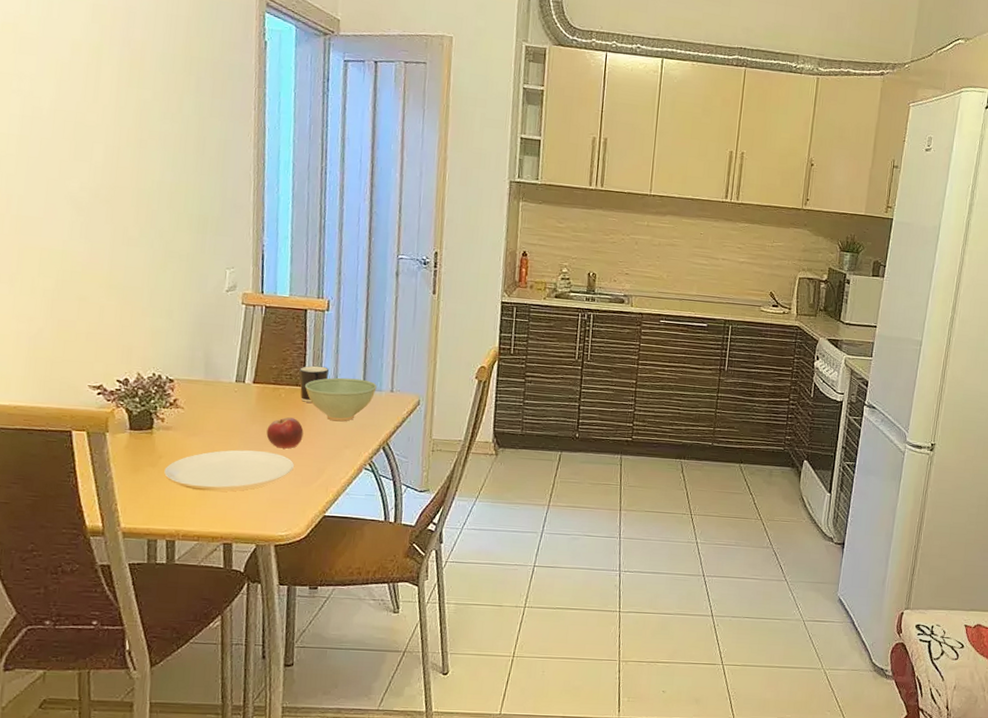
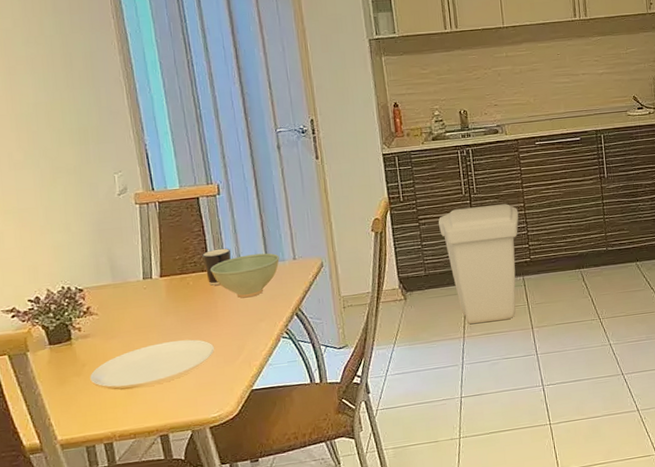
fruit: present [266,417,304,449] -> none [181,302,218,334]
trash can: none [544,372,629,497] -> present [438,204,519,325]

